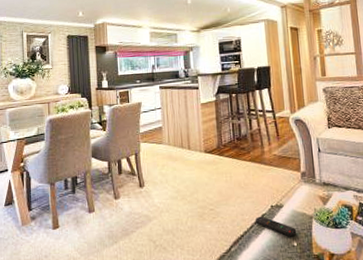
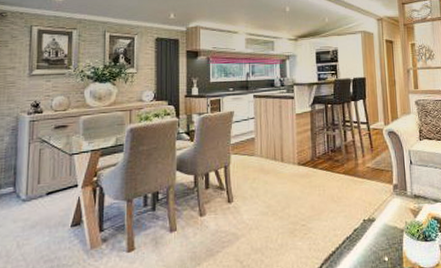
remote control: present [255,216,297,237] -> none [347,231,388,252]

